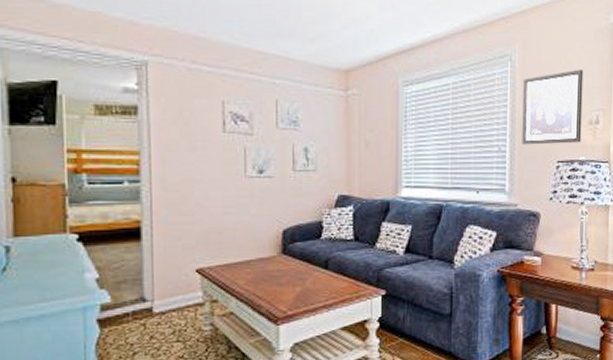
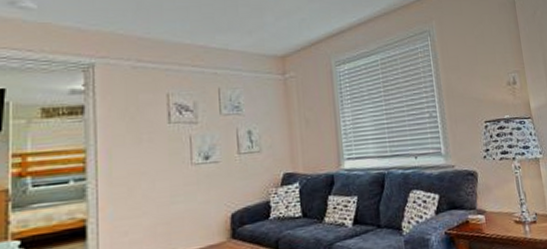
wall art: present [522,69,584,145] -> none [443,38,504,109]

